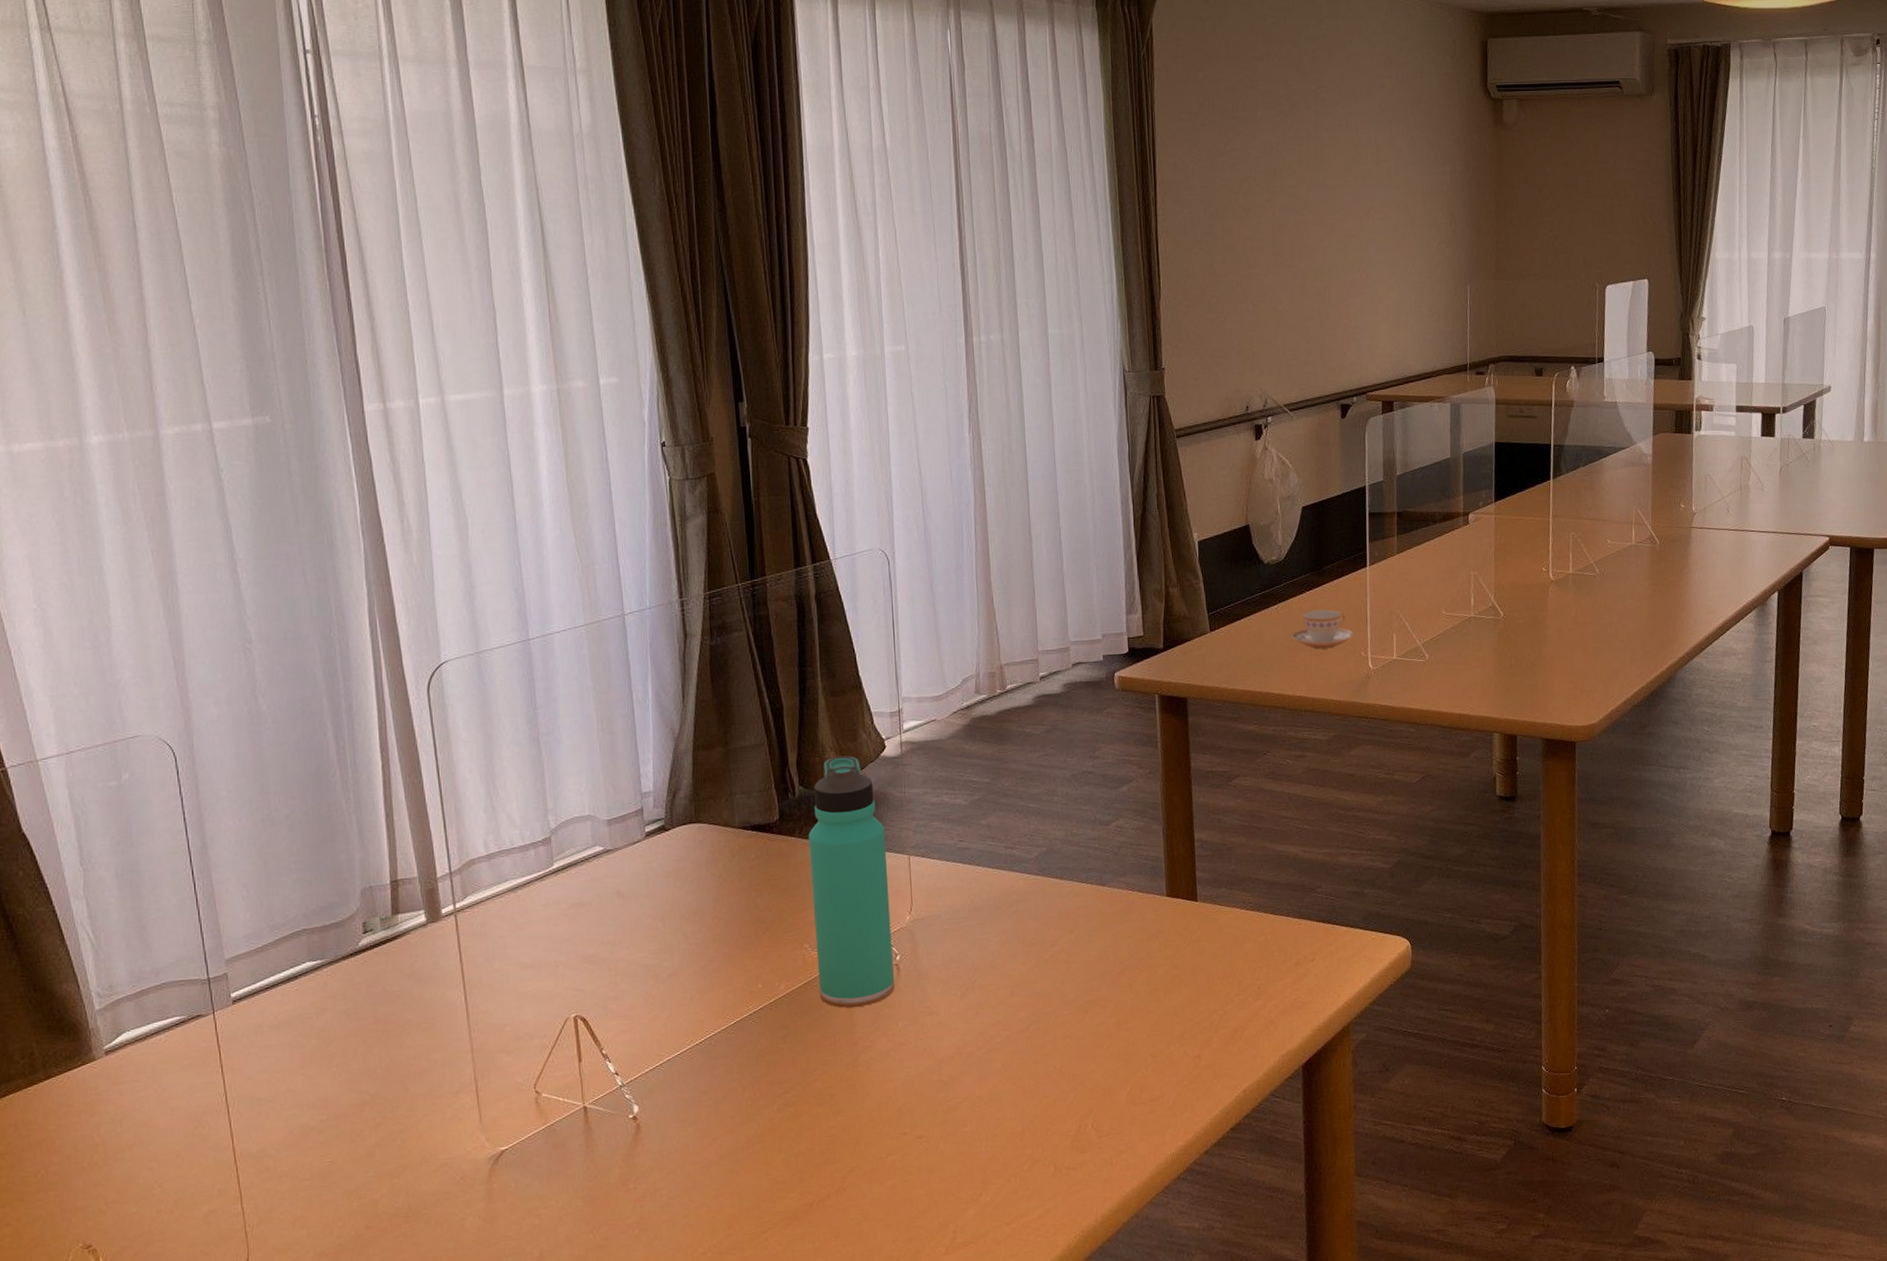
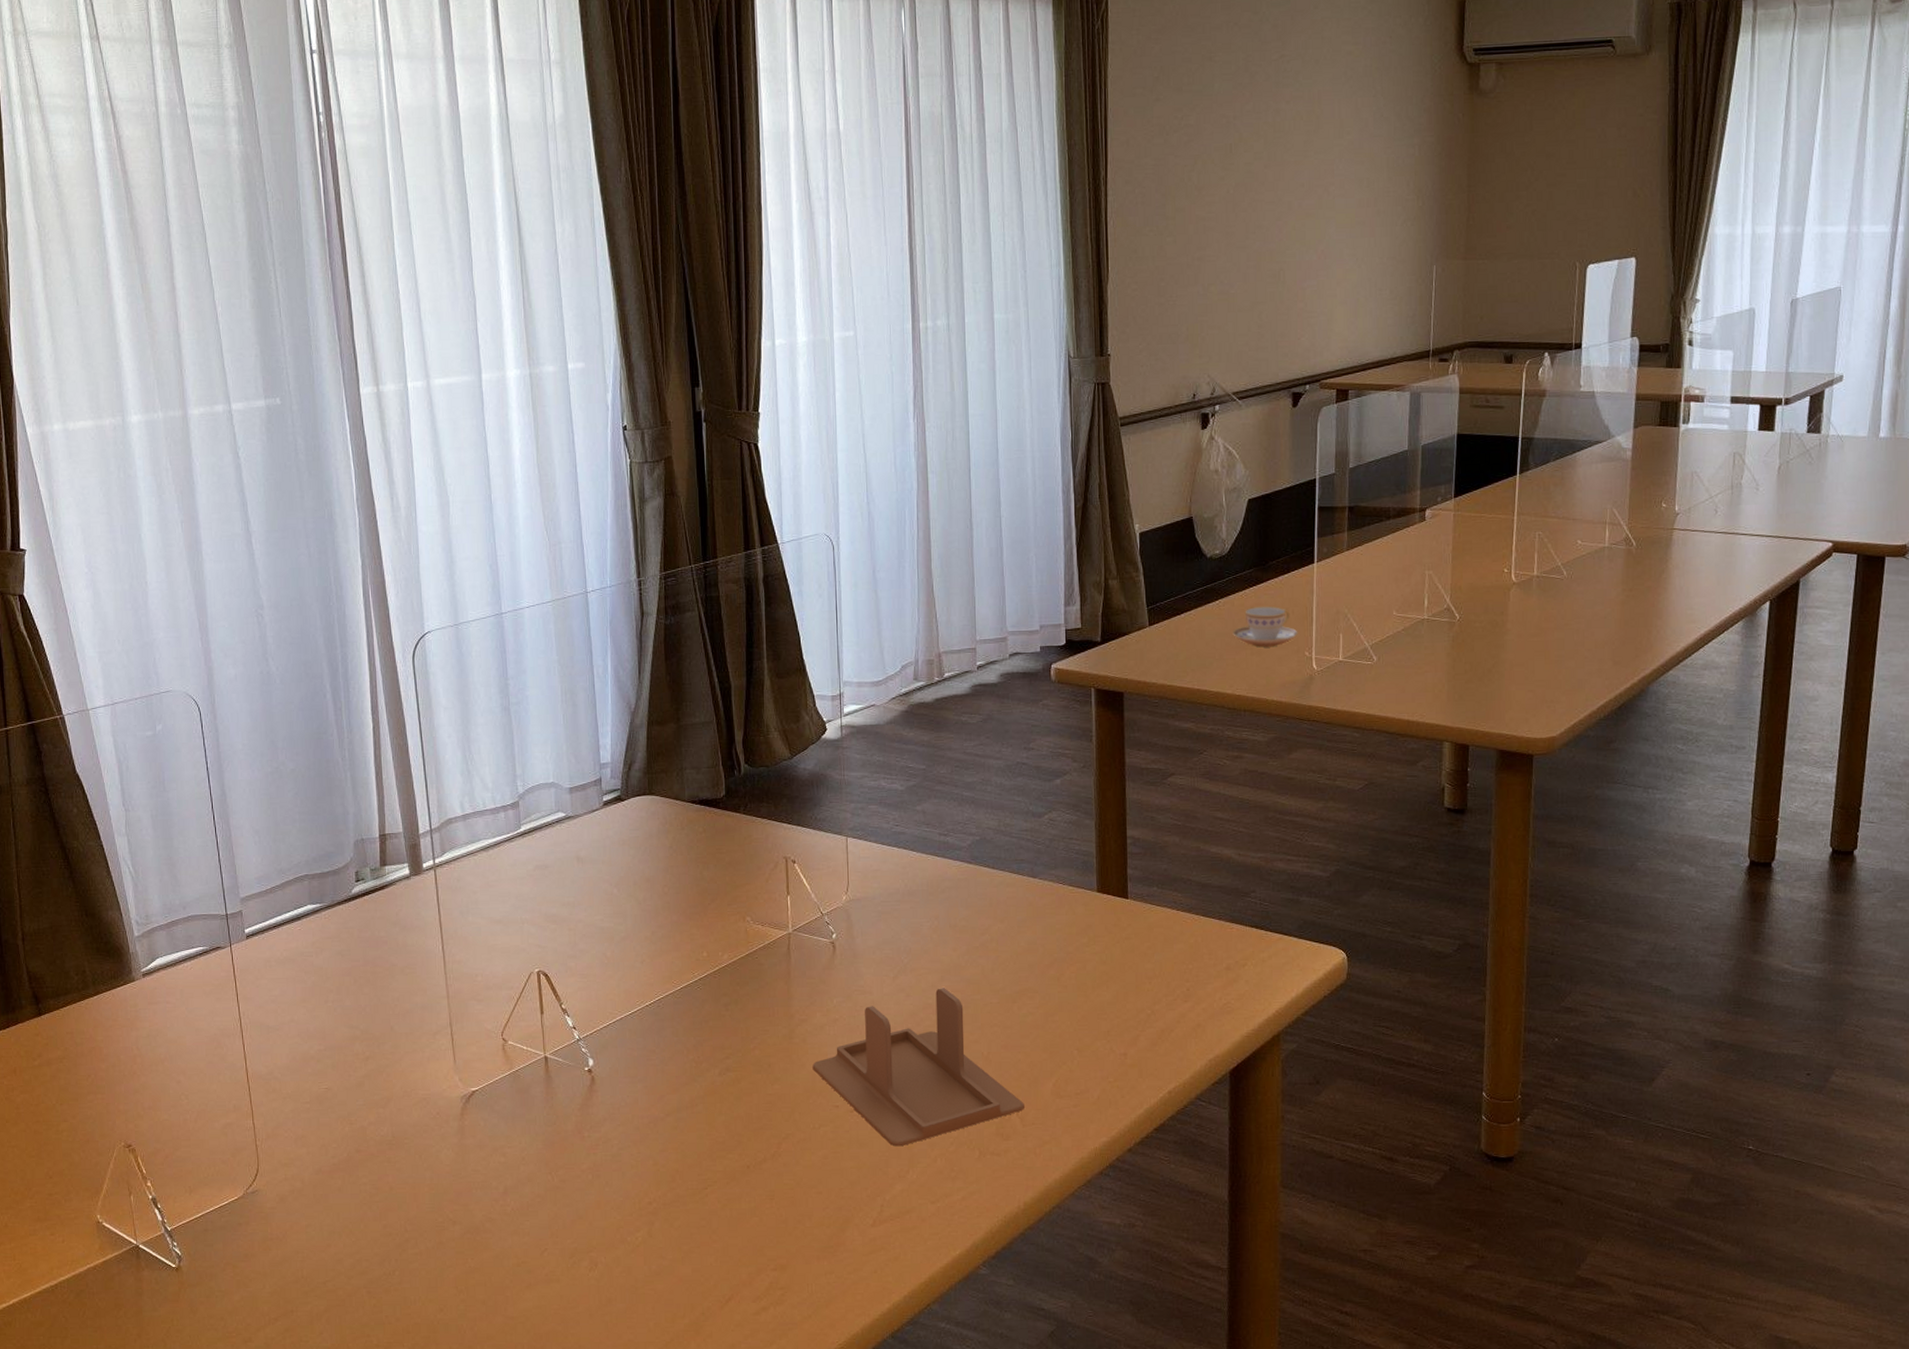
thermos bottle: present [808,755,895,1008] -> none [752,736,831,981]
napkin holder: none [878,1003,1100,1170] -> present [812,988,1024,1147]

